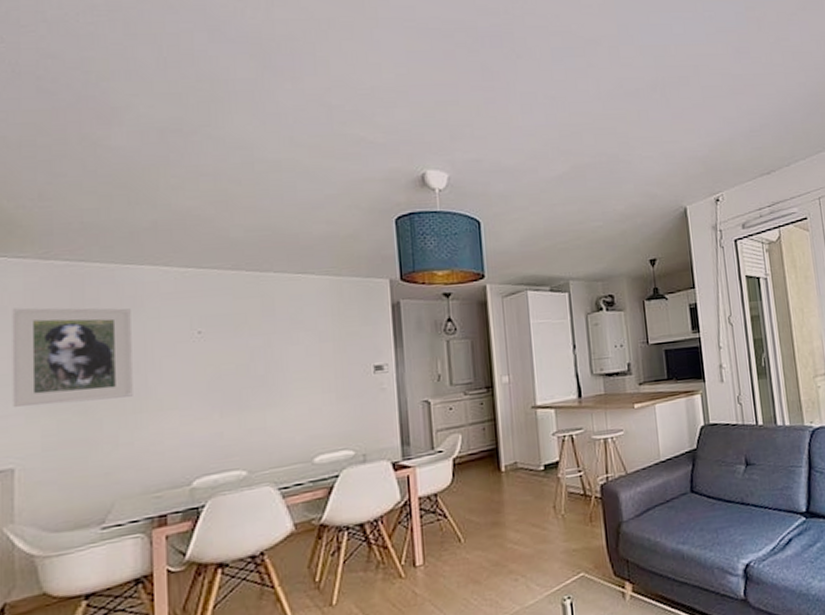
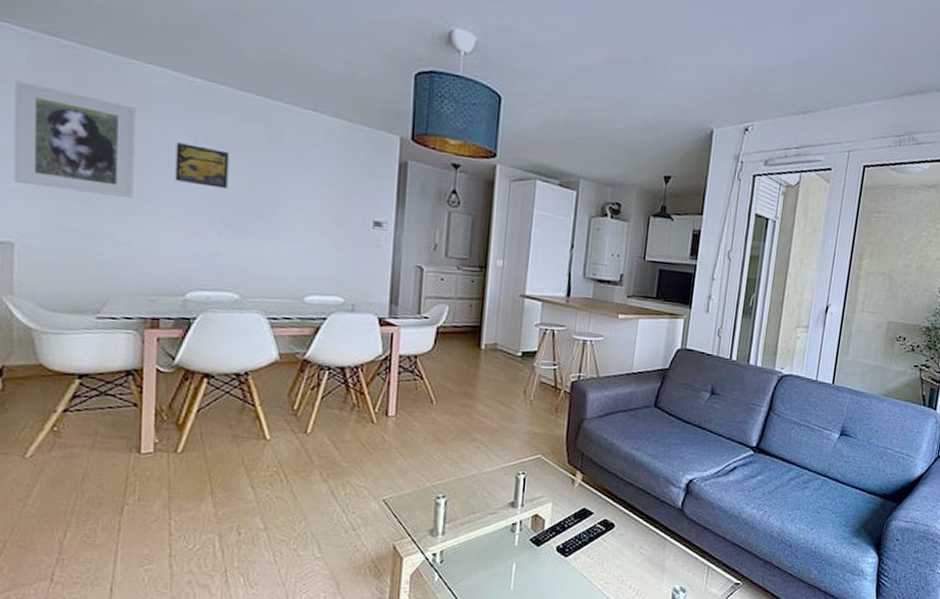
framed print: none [172,330,226,370] -> present [175,142,229,189]

